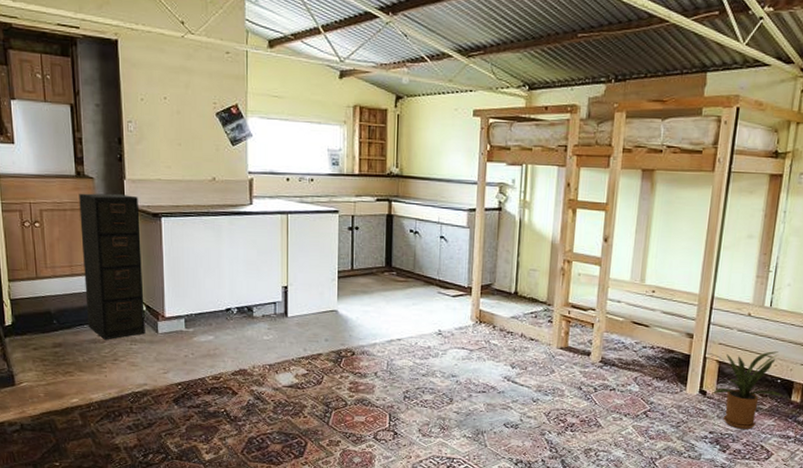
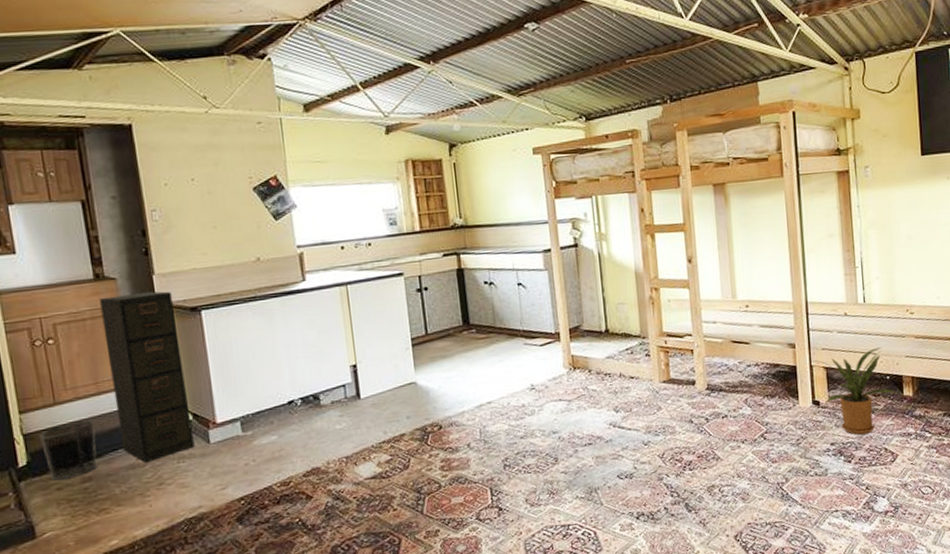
waste bin: none [22,296,68,342] -> present [39,420,98,481]

